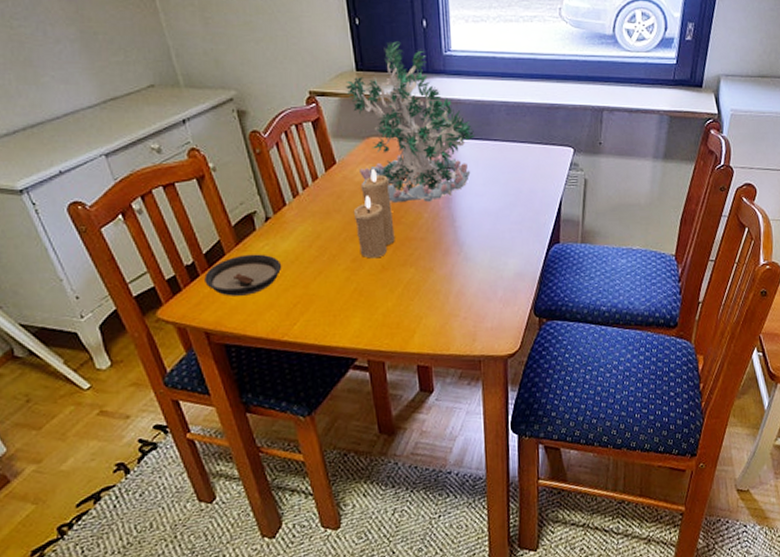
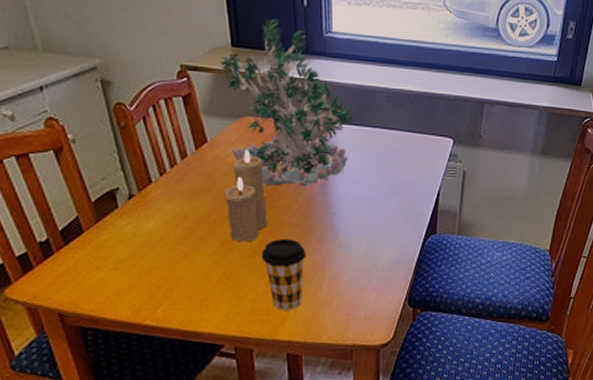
saucer: present [204,254,282,296] -> none [60,233,146,276]
coffee cup: none [389,253,434,324] -> present [261,239,307,310]

